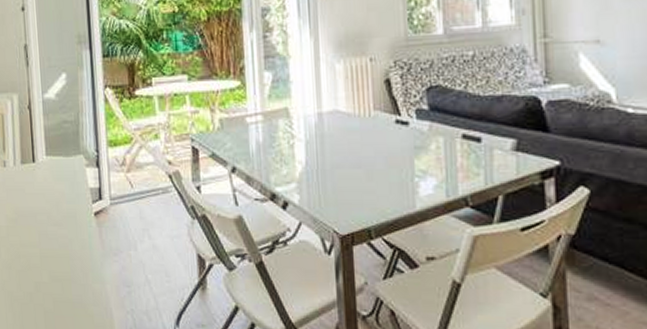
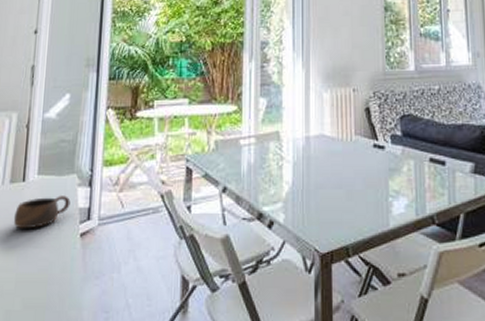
cup: none [29,176,81,208] -> present [13,196,71,229]

